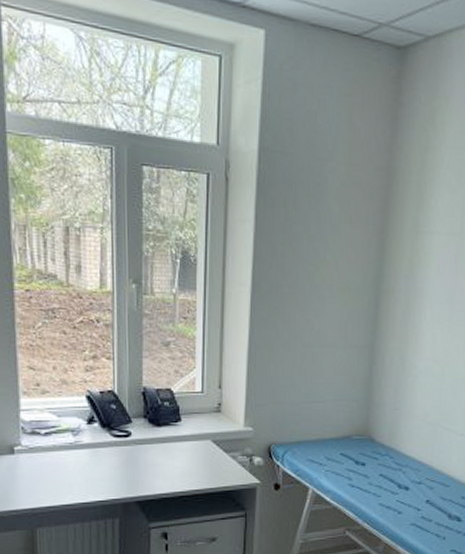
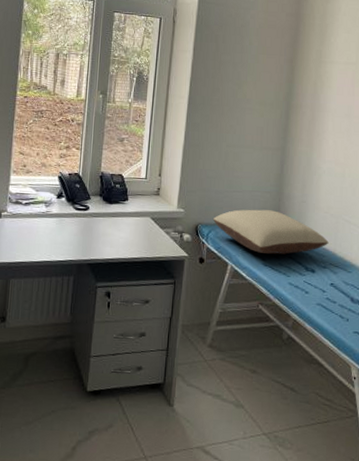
pillow: none [288,422,425,474] -> present [212,209,329,255]

